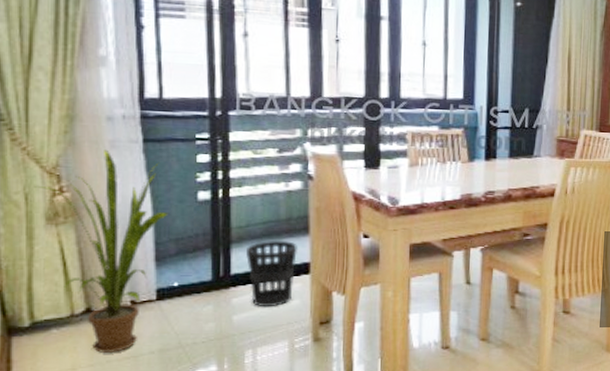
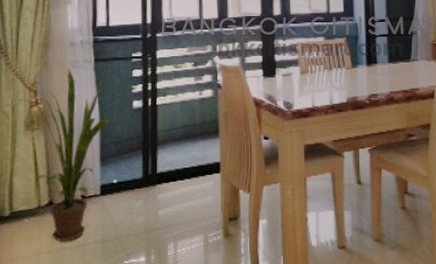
wastebasket: present [246,241,299,308] -> none [169,143,211,204]

